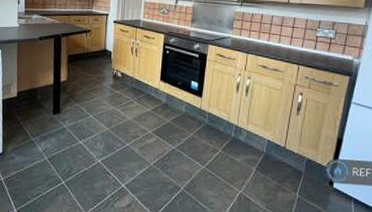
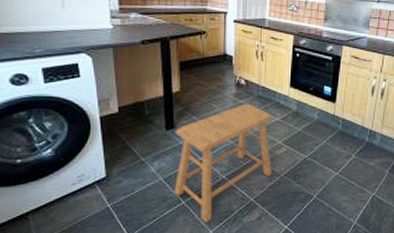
stool: none [56,95,144,205] -> present [174,104,272,223]

